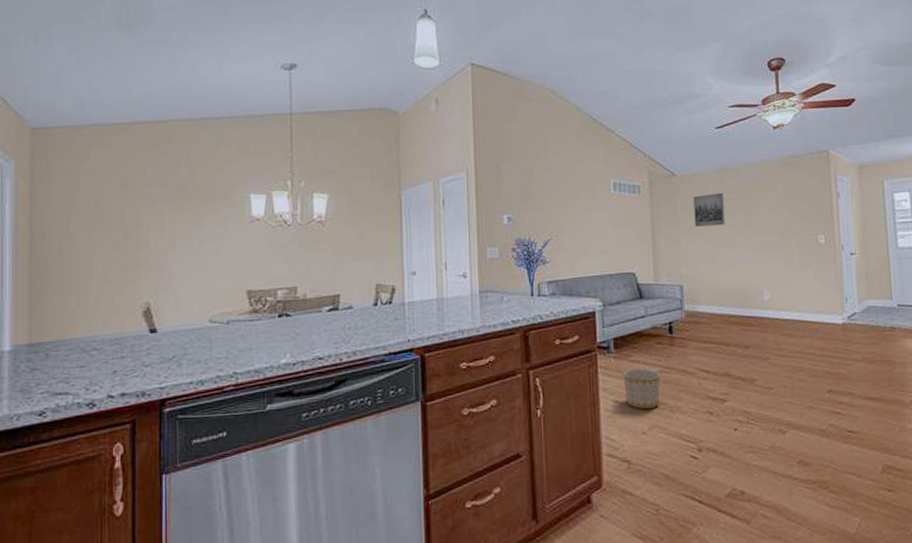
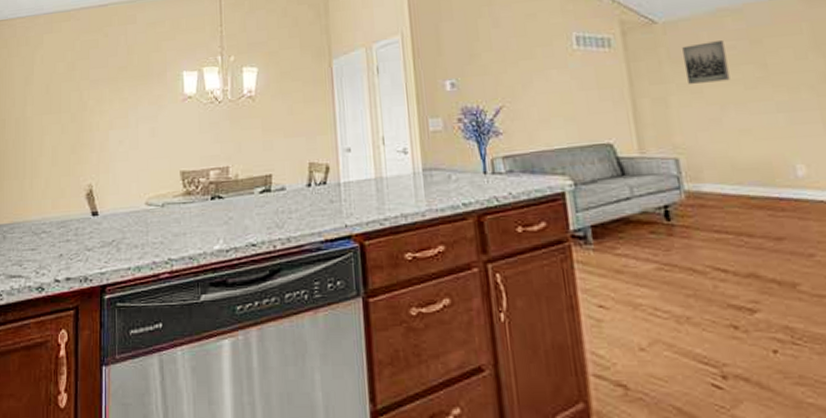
planter: present [623,368,661,410] -> none [607,265,661,319]

